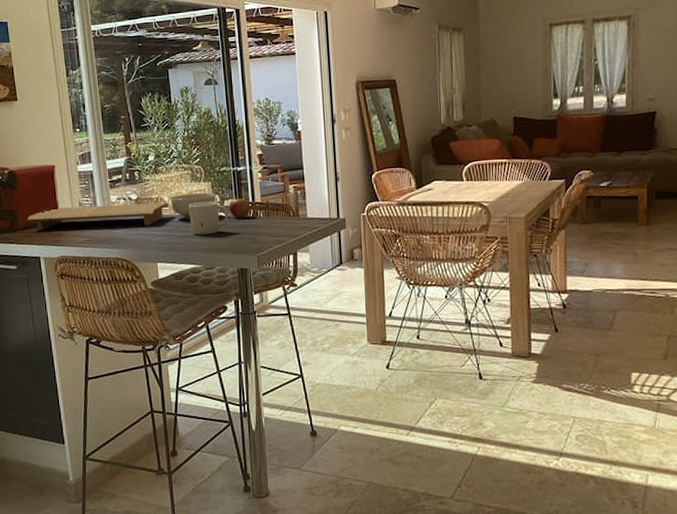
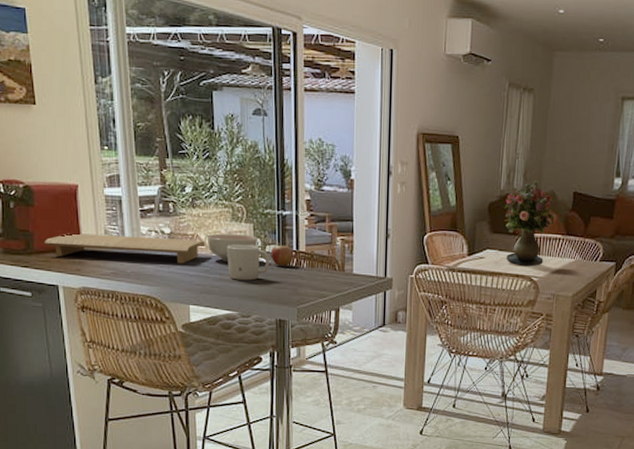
bouquet: none [446,110,498,194] -> present [504,180,555,267]

